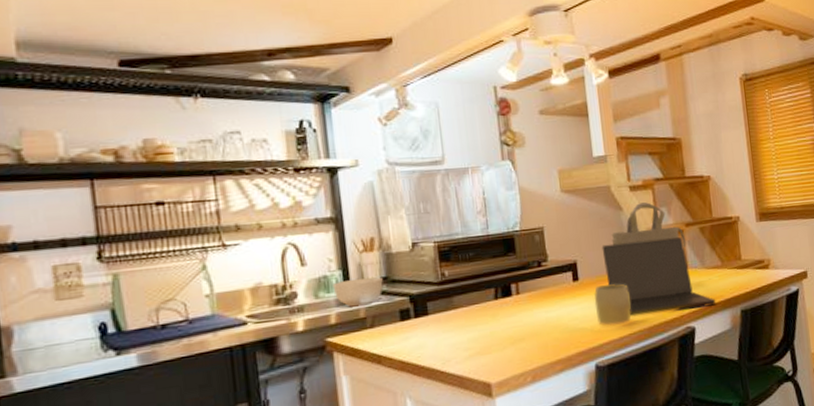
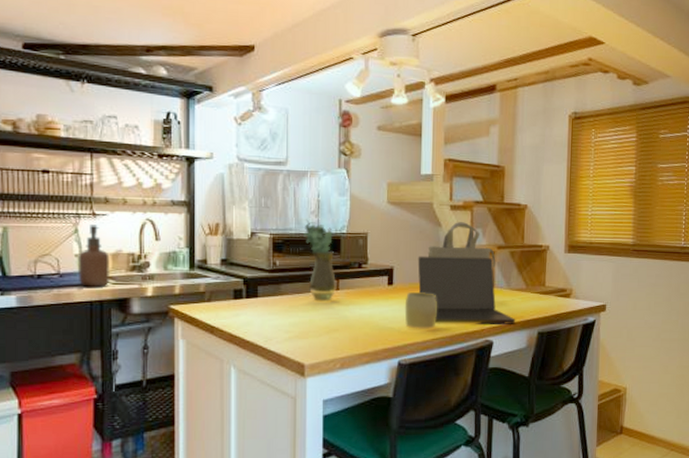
soap dispenser: none [210,257,251,331] -> present [77,224,110,287]
bowl: present [332,277,383,307] -> none [180,257,223,282]
vase: none [472,221,517,311] -> present [303,219,337,302]

